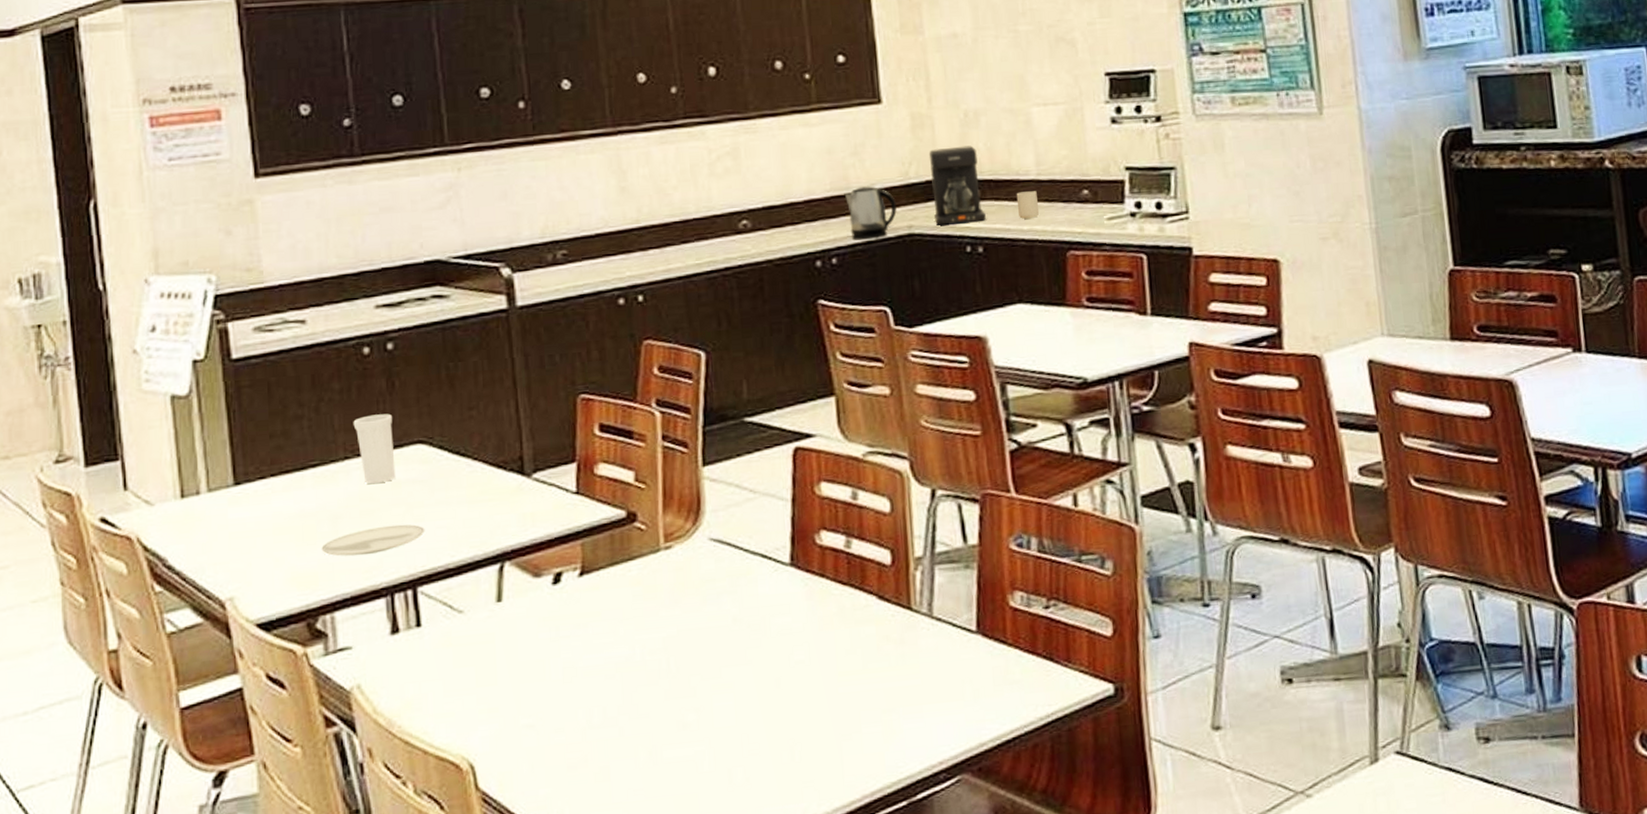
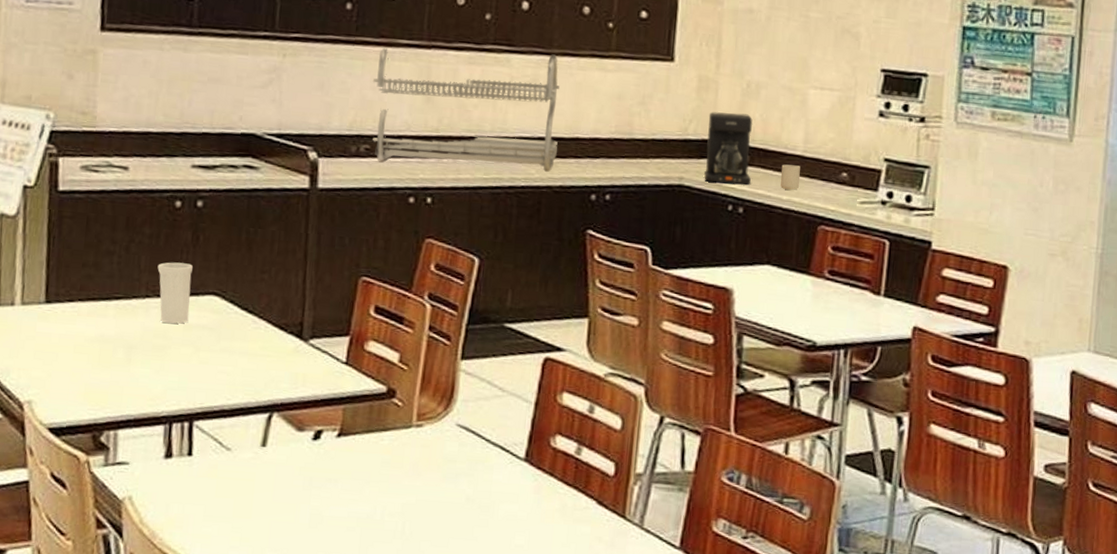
plate: present [321,524,425,556] -> none [114,361,208,385]
dish rack: none [559,118,772,267] -> present [372,47,559,173]
kettle: present [845,185,897,241] -> none [626,134,672,185]

